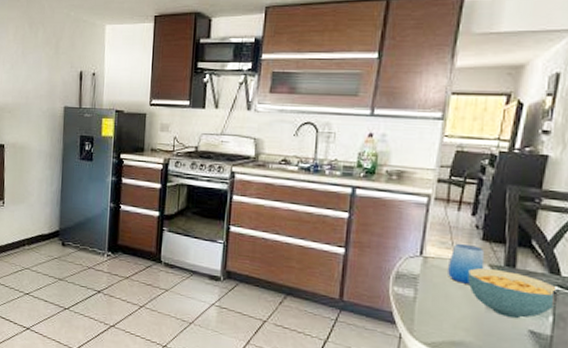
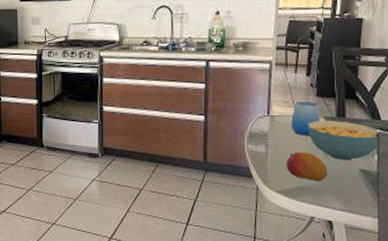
fruit: none [437,300,489,339] -> present [286,151,328,182]

